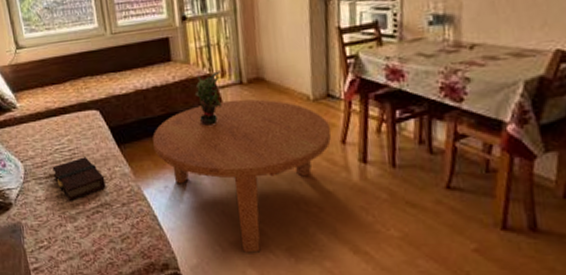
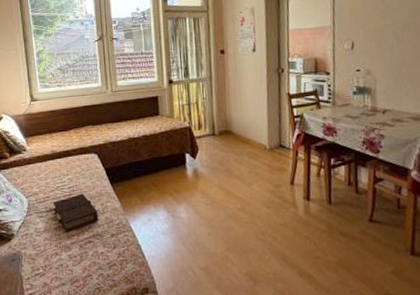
coffee table: present [153,99,332,253] -> none [141,147,283,277]
potted plant: present [194,71,222,126] -> none [176,124,198,169]

